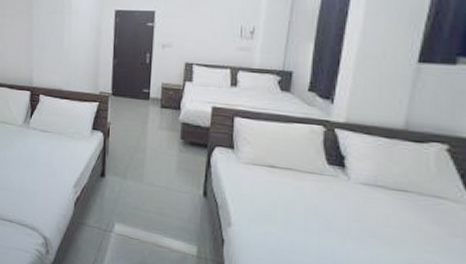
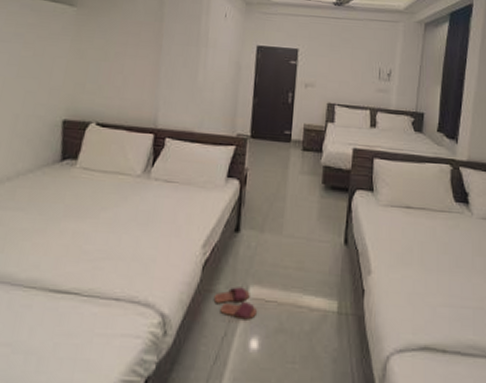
slippers: none [85,222,123,251] -> present [213,287,258,320]

